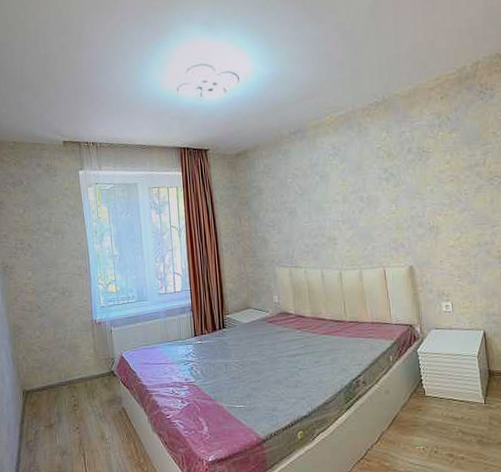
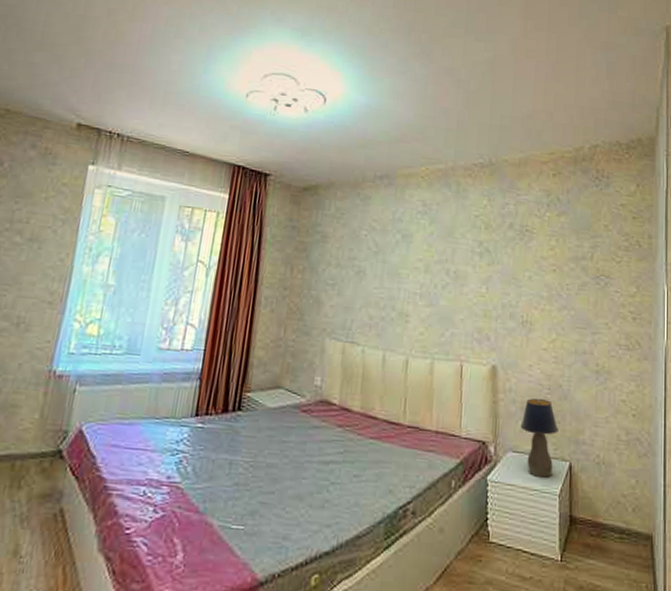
table lamp: none [438,286,471,345] -> present [520,398,559,478]

